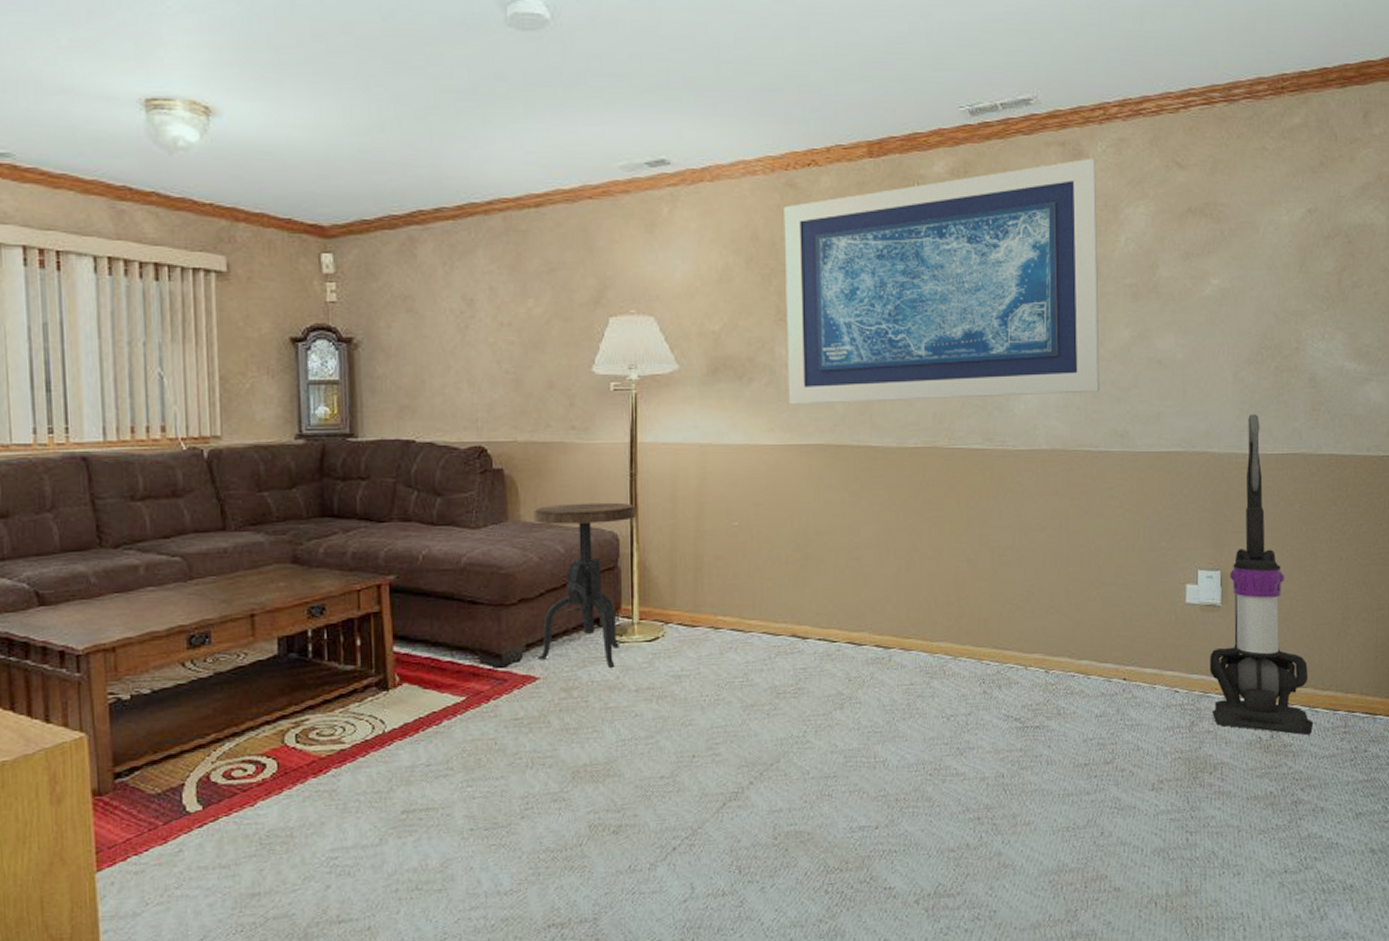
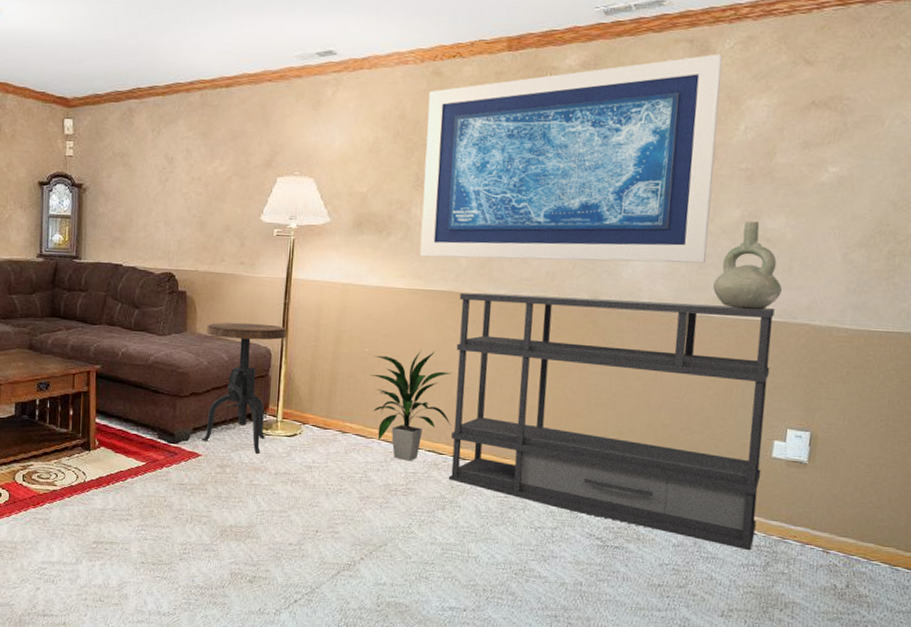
indoor plant: none [743,518,842,655] -> present [370,350,452,461]
bookshelf: none [839,438,1177,712] -> present [448,292,775,551]
decorative vase: none [1110,342,1178,440] -> present [713,221,782,309]
vacuum cleaner: present [1209,414,1314,736] -> none [788,293,893,590]

